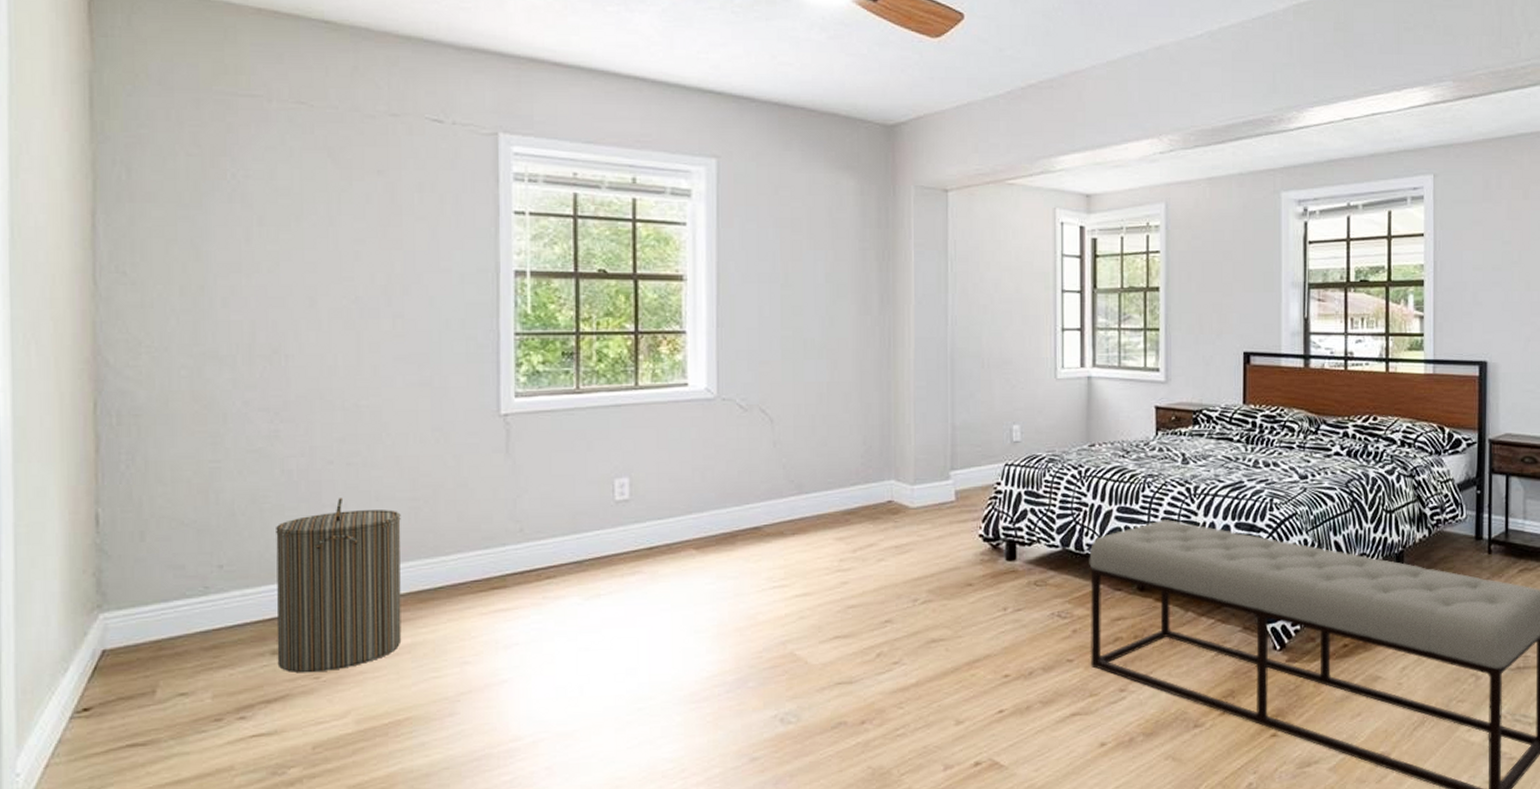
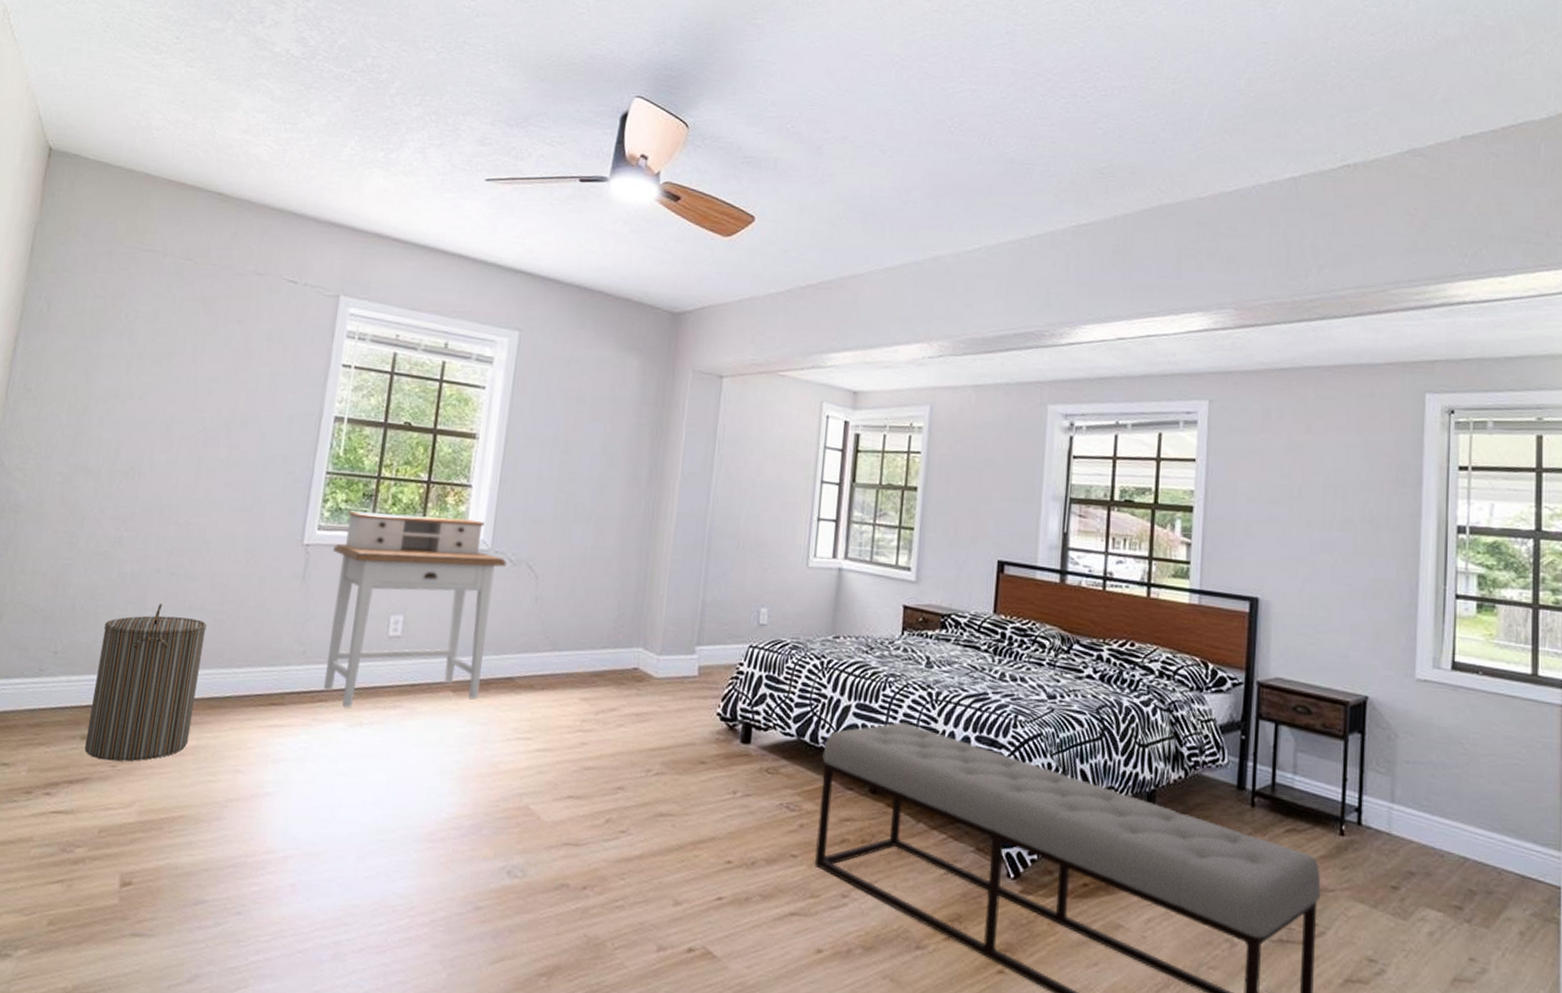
desk: none [536,368,737,581] -> present [323,511,507,708]

